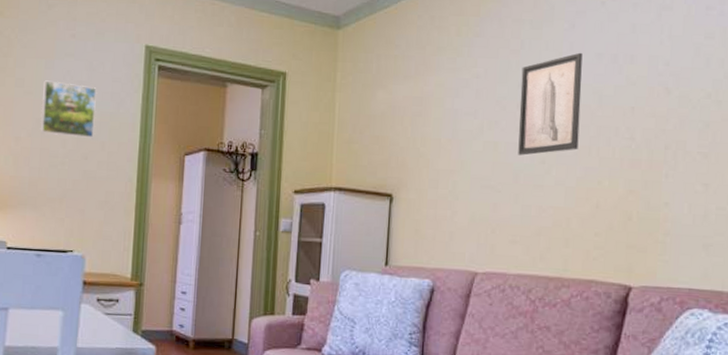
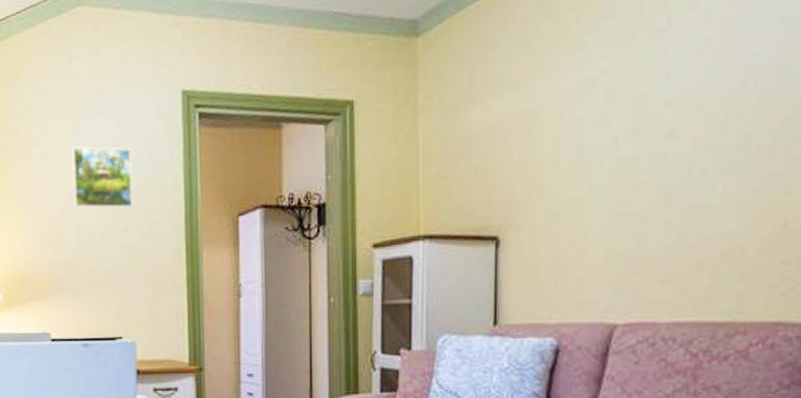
wall art: present [518,52,583,156] -> none [668,19,759,169]

